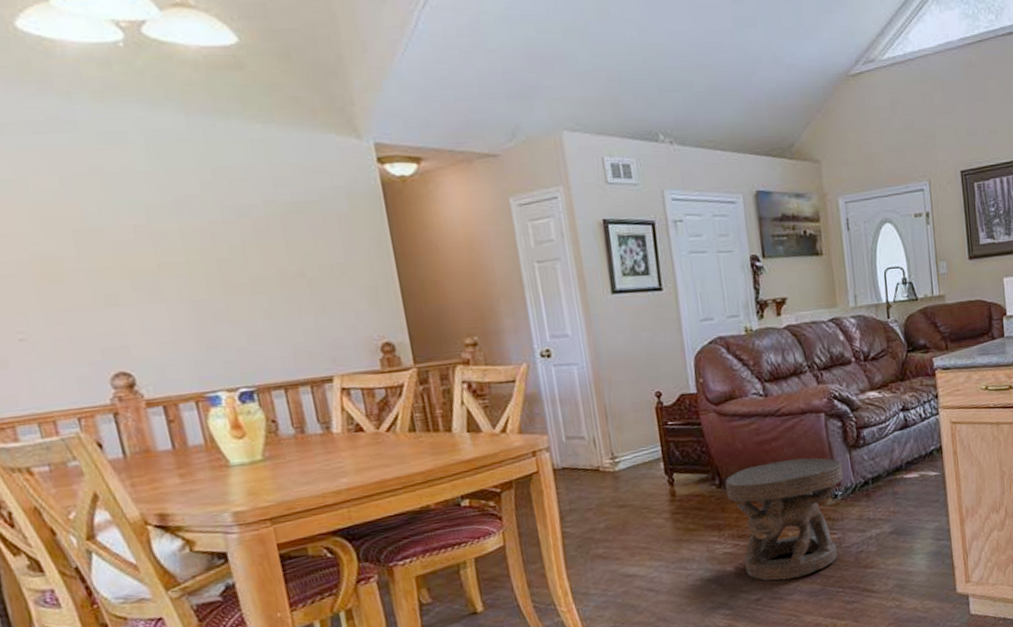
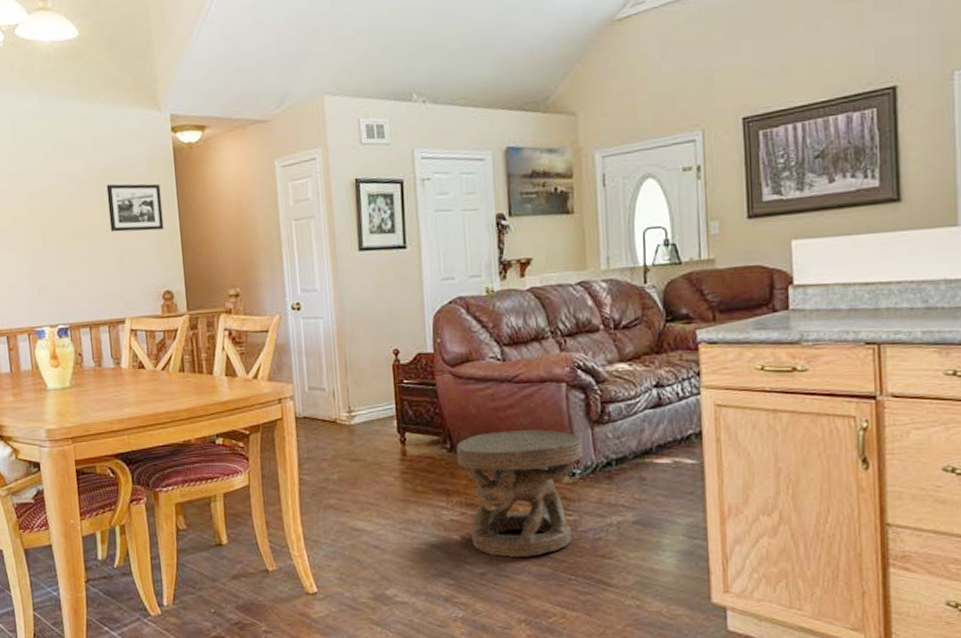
picture frame: none [293,221,377,278] -> present [106,183,164,232]

